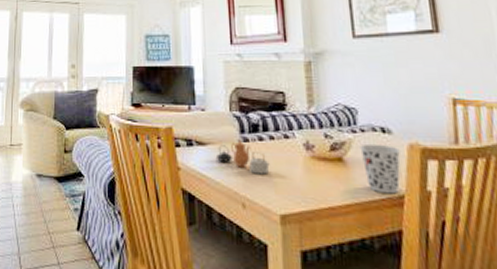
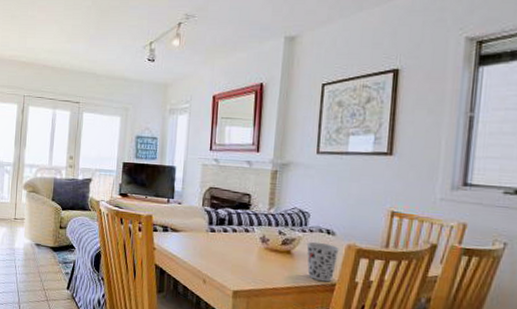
teapot: present [215,139,270,175] -> none [186,229,230,259]

